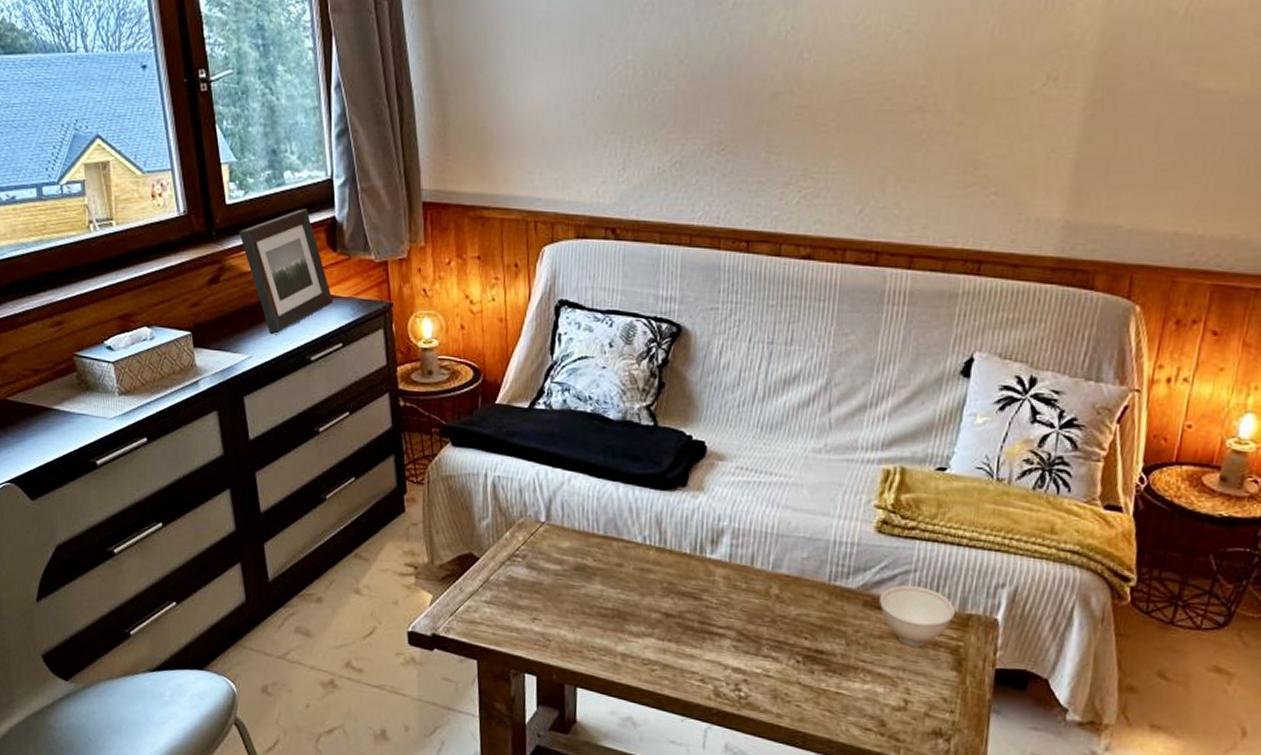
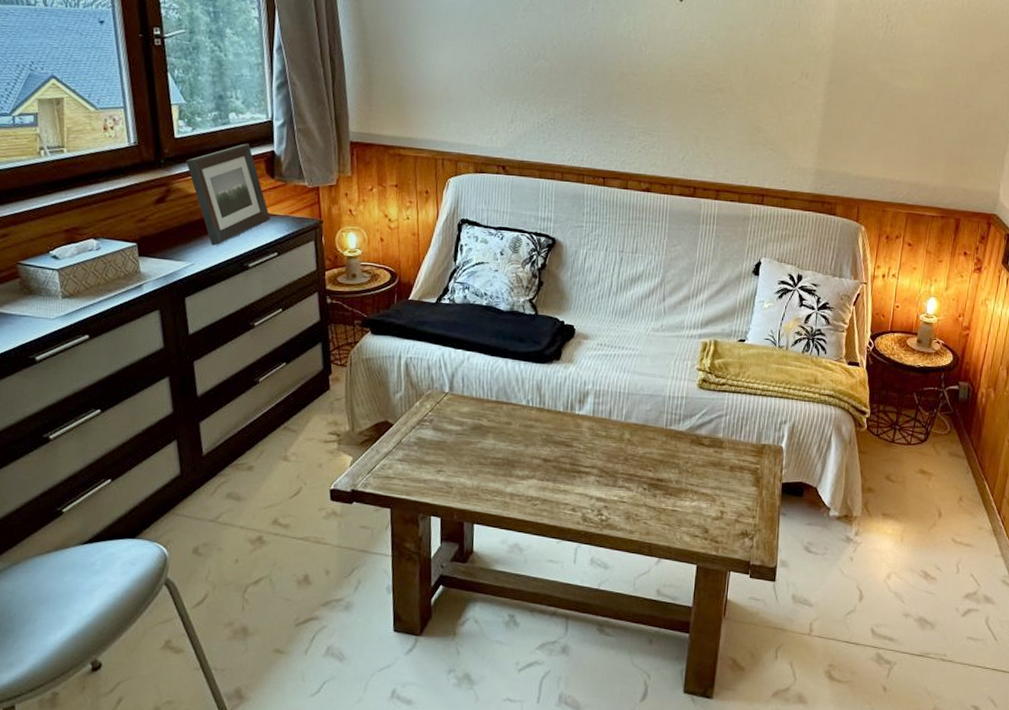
bowl: present [880,584,955,648] -> none [702,425,754,471]

